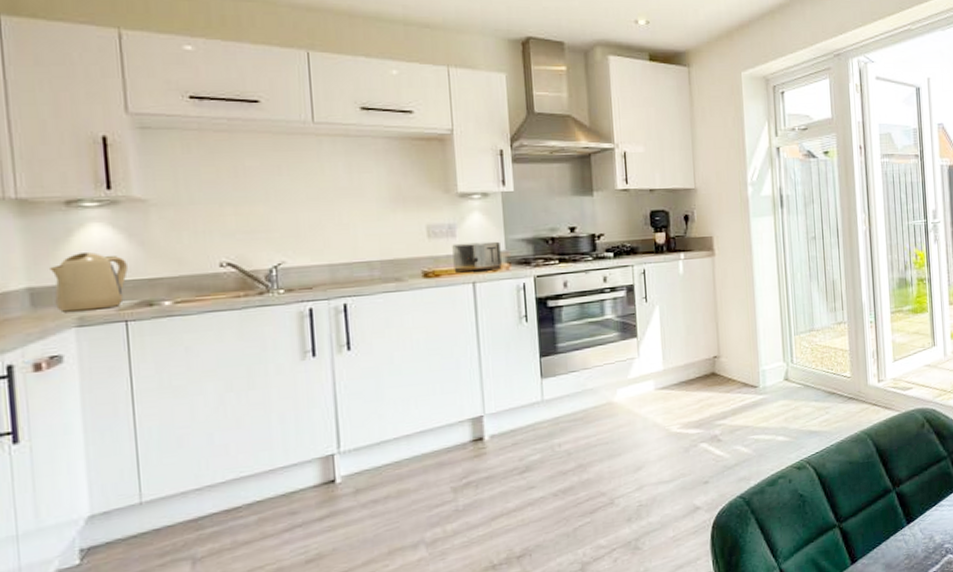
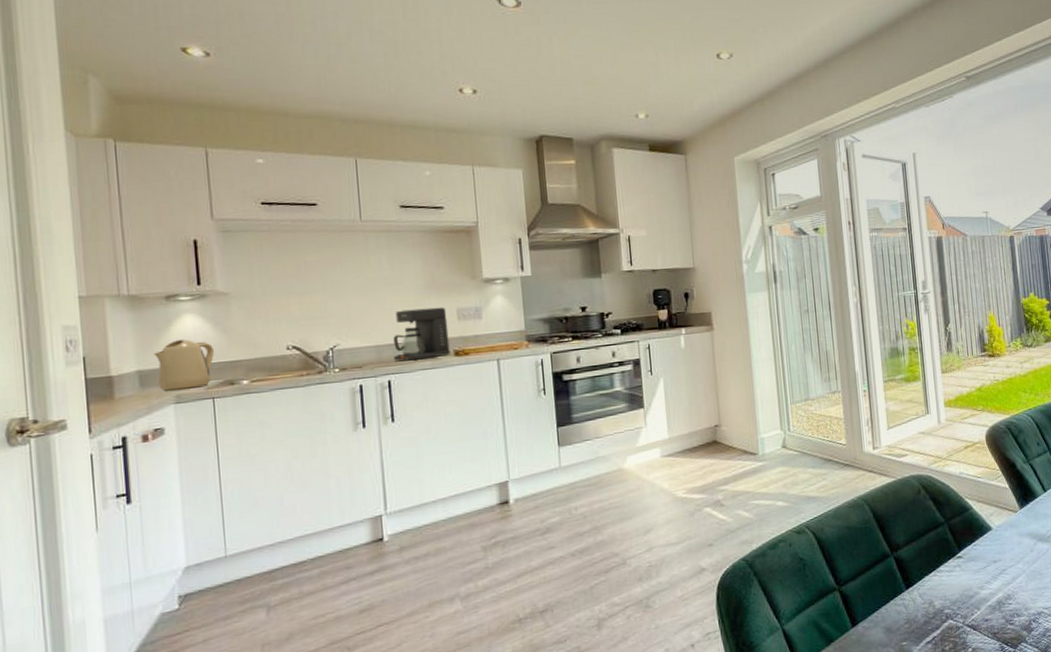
coffee maker: none [350,222,418,283] -> present [393,307,450,361]
toaster: present [452,241,502,273] -> none [479,321,522,351]

